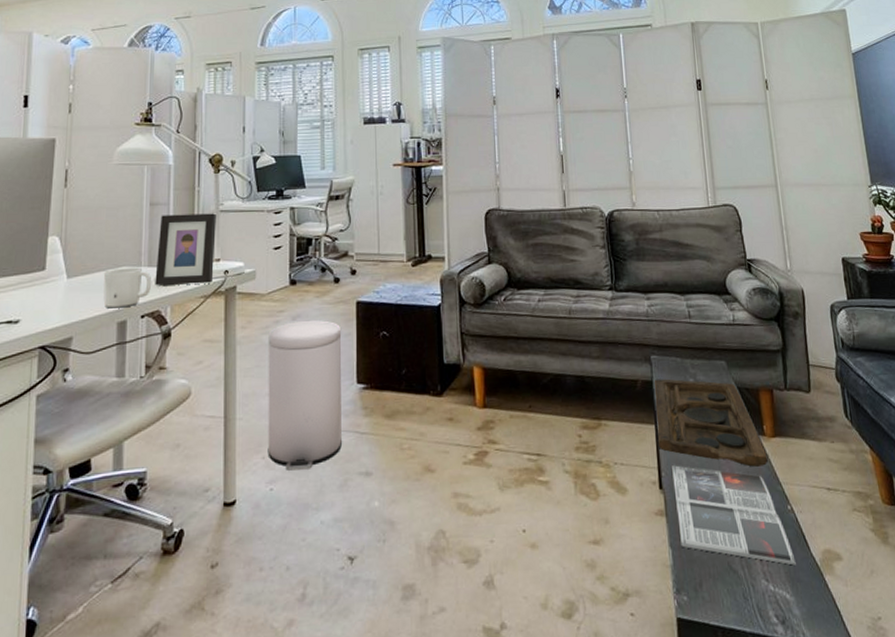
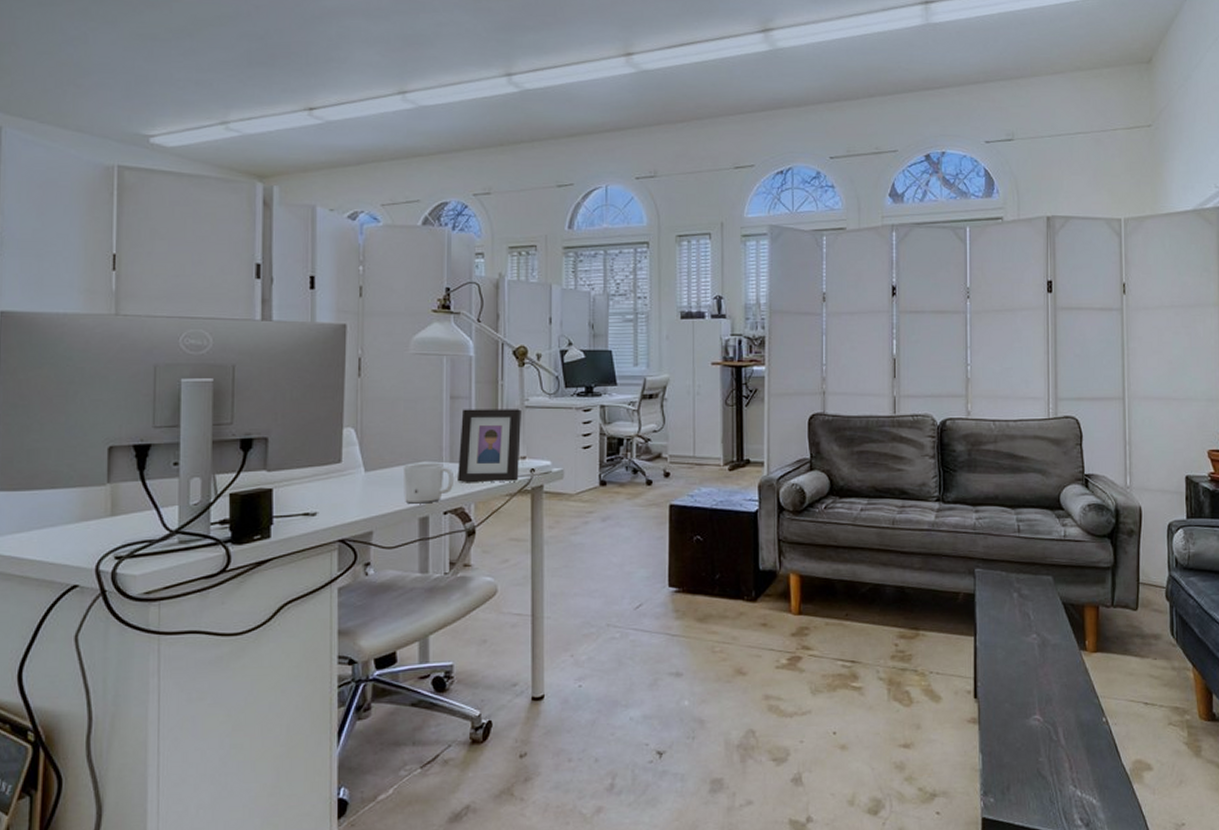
pedal bin: present [267,319,343,471] -> none [576,522,654,669]
decorative tray: present [654,378,768,467] -> none [976,592,1087,680]
magazine: present [672,465,796,566] -> none [988,676,1106,774]

